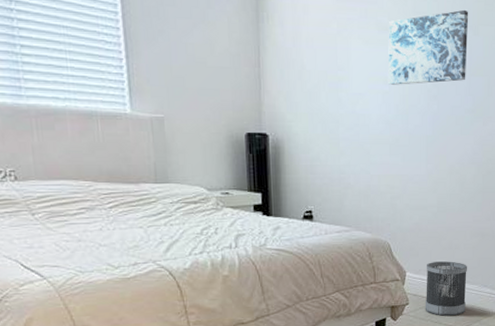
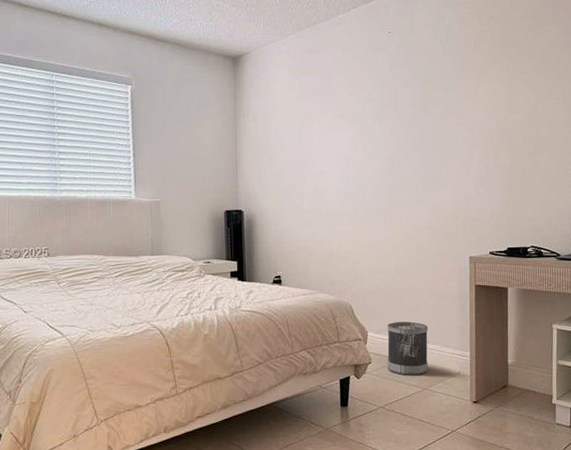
wall art: present [387,9,469,85] -> none [345,93,418,163]

